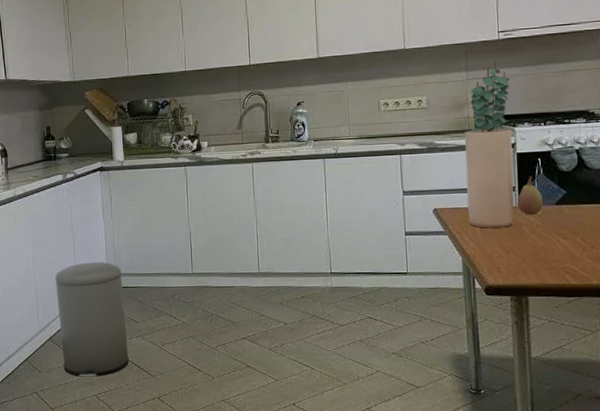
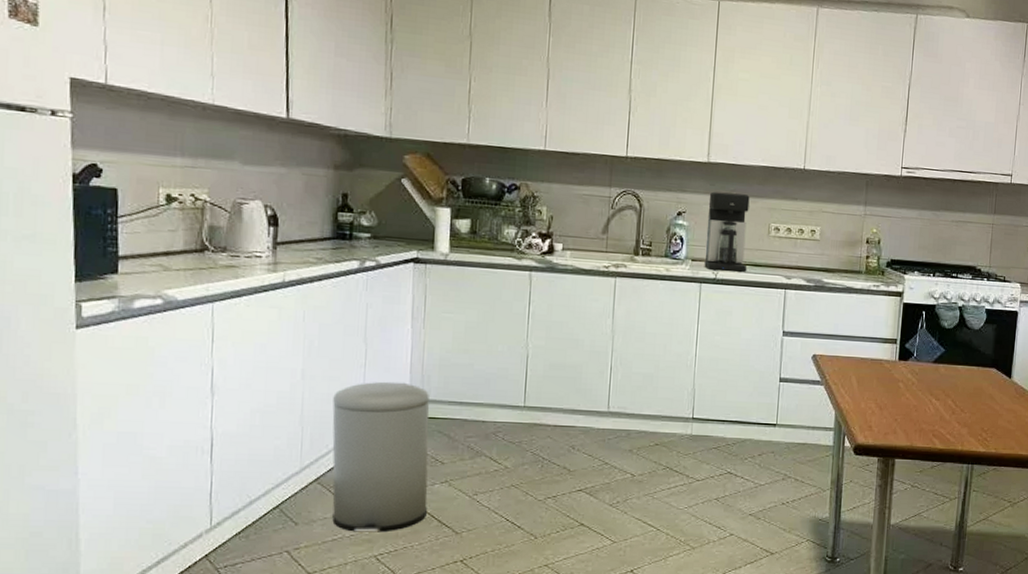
coffee maker: none [322,79,364,147] -> present [704,191,750,273]
vase: present [464,61,515,228] -> none [846,199,907,383]
fruit: present [517,175,543,215] -> none [896,329,922,372]

